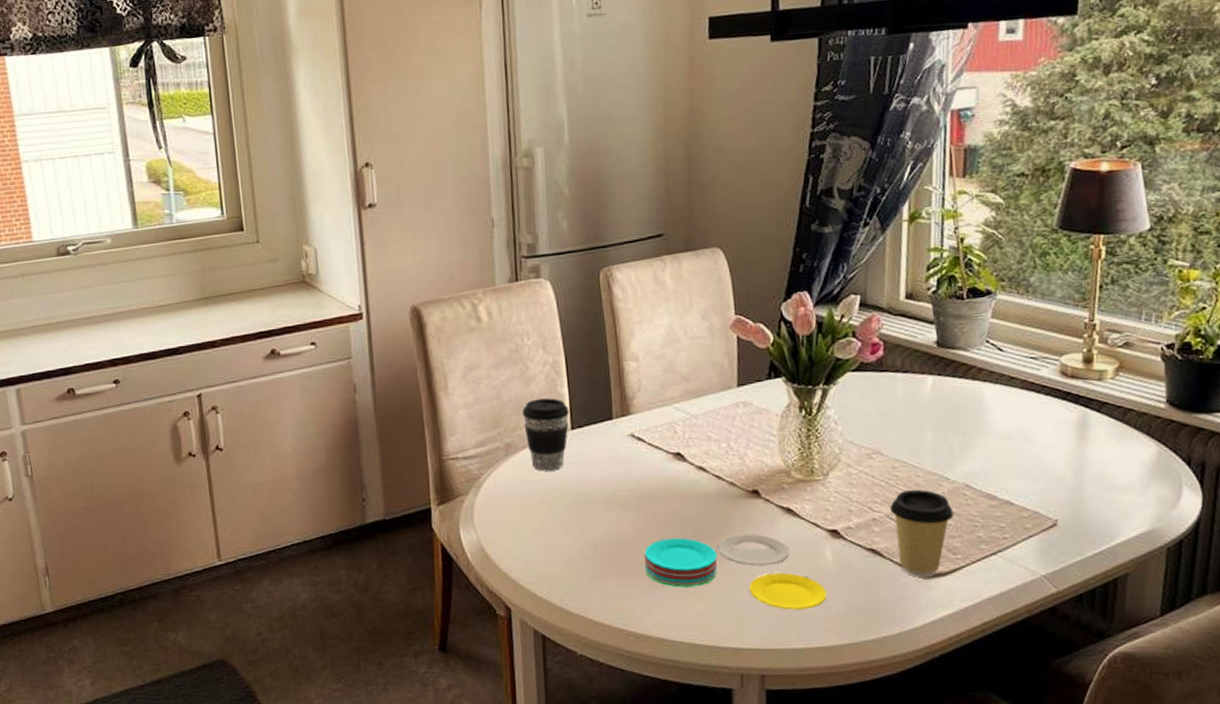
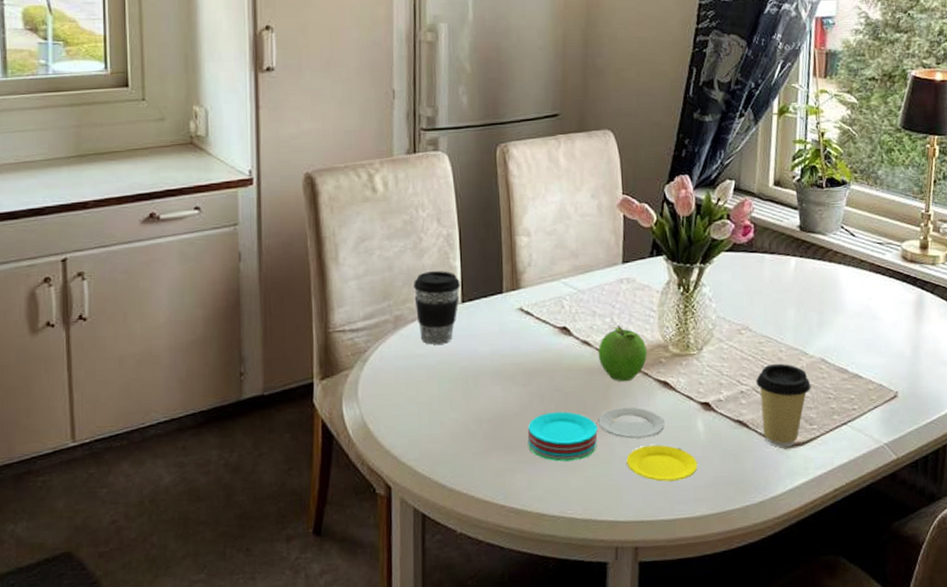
fruit: none [714,451,769,509] -> present [598,326,648,382]

